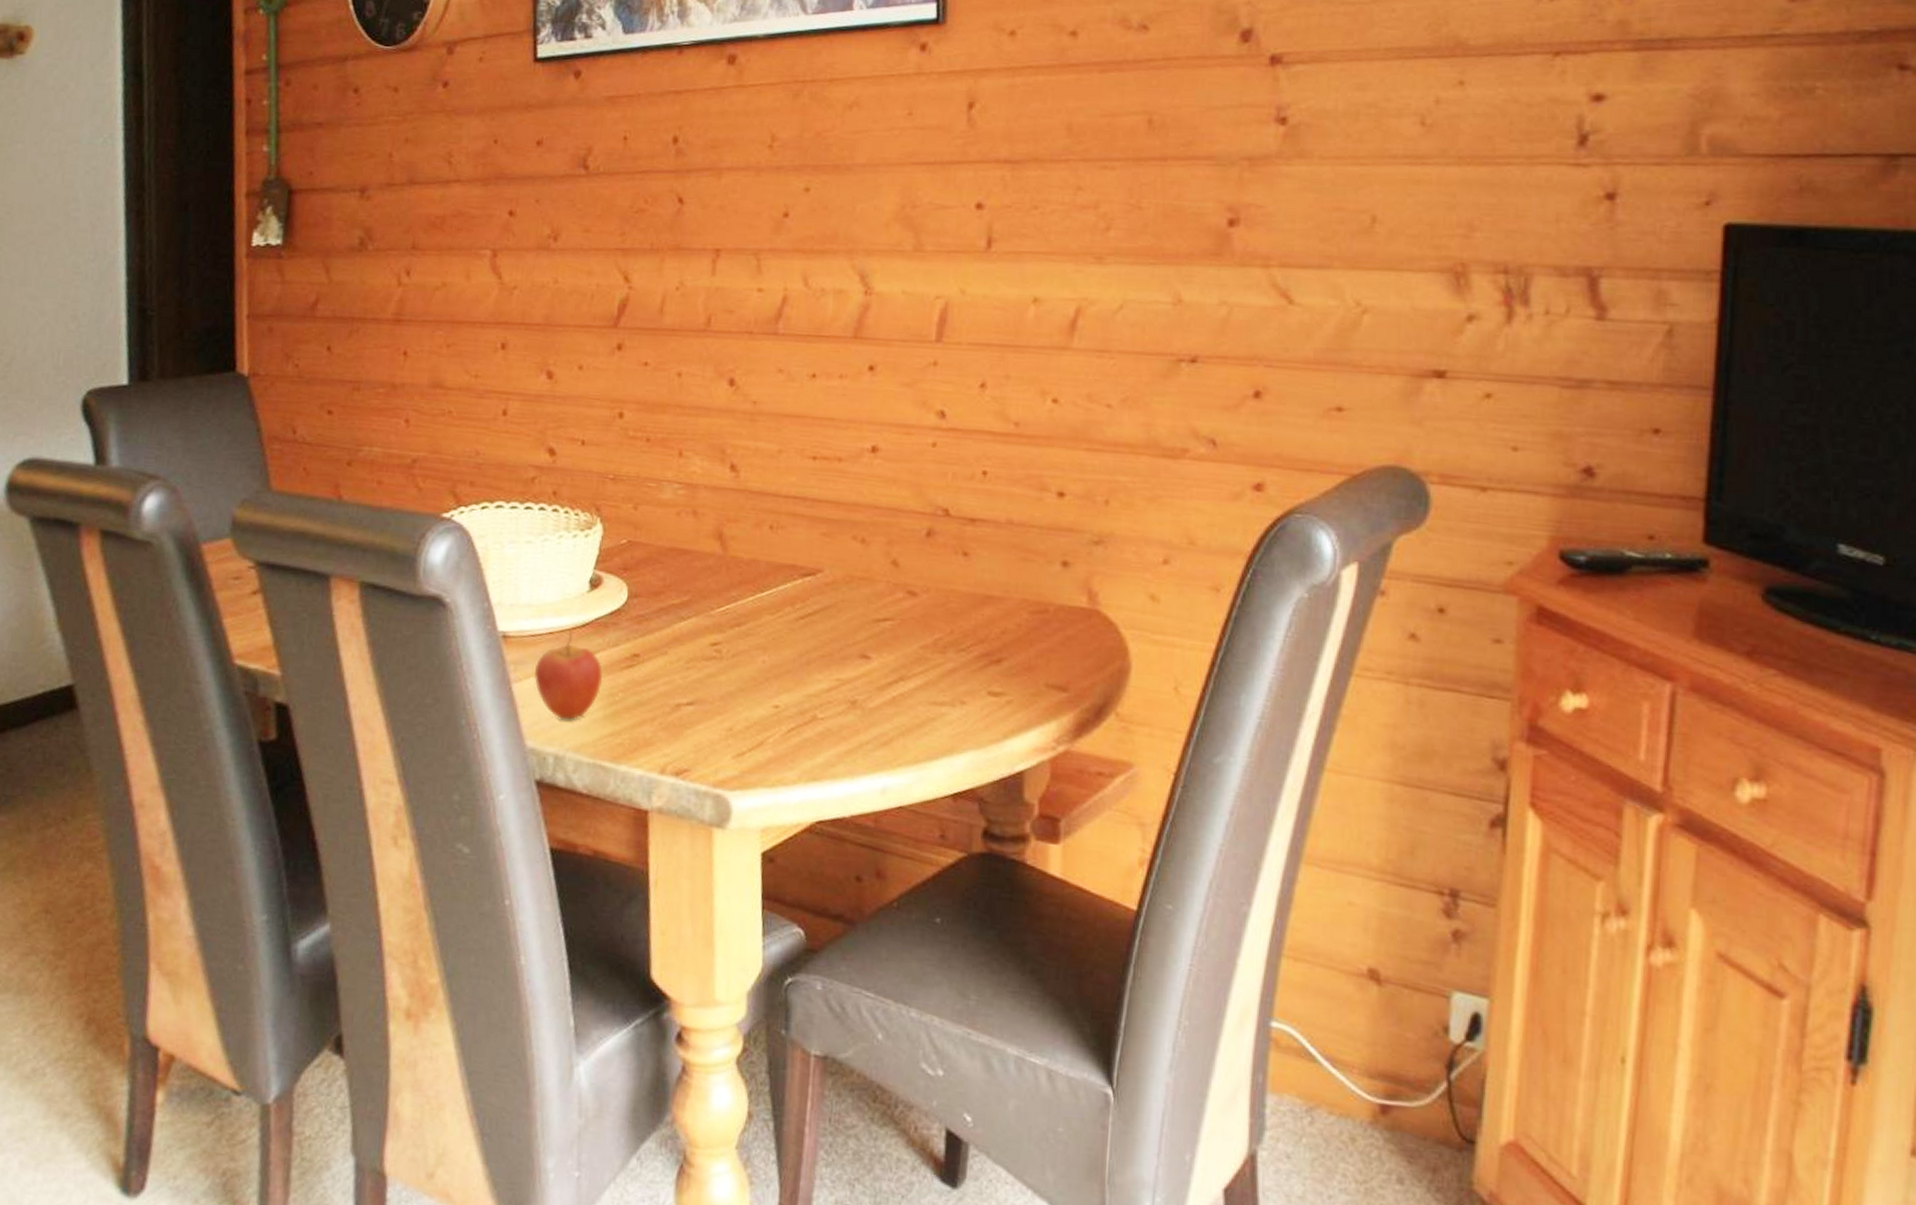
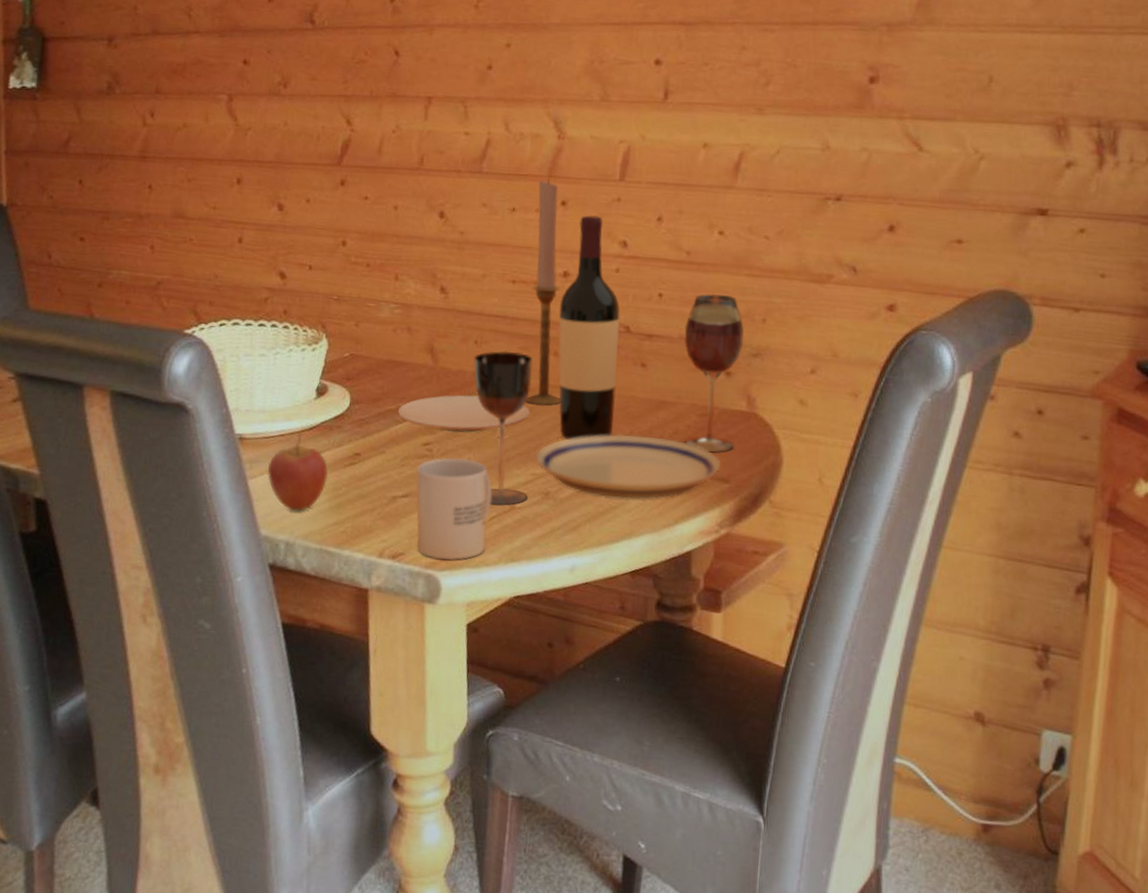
plate: none [681,587,835,631] -> present [397,395,531,433]
mug: none [702,660,790,779] -> present [415,457,492,560]
wineglass: none [768,537,837,716] -> present [473,350,533,506]
candlestick: none [828,339,870,601] -> present [525,178,562,406]
plate: none [840,634,1058,710] -> present [535,435,721,499]
wine bottle: none [866,381,938,640] -> present [558,215,621,440]
wineglass: none [1013,471,1084,657] -> present [684,293,744,453]

